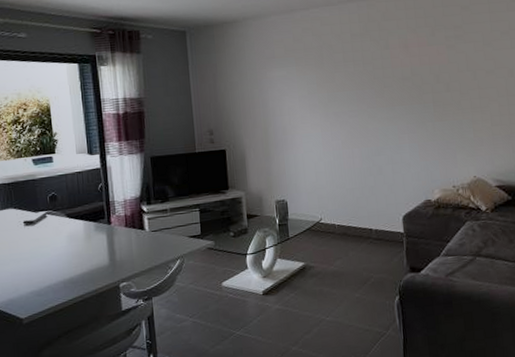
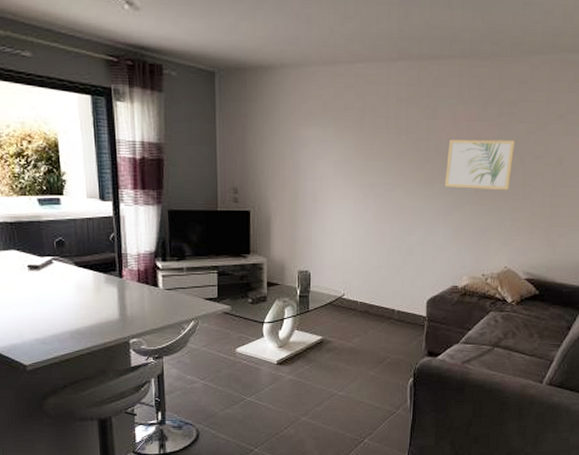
wall art: none [403,59,467,108] -> present [444,139,516,191]

